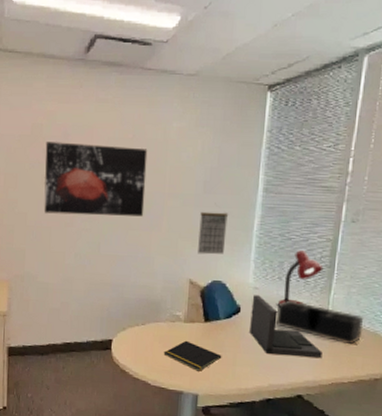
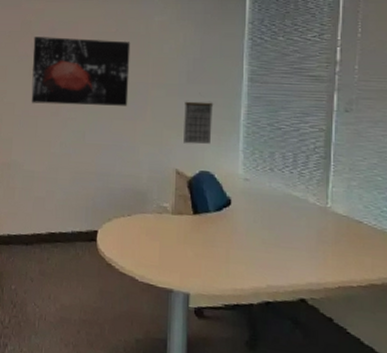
notepad: present [163,340,222,371] -> none [151,233,214,268]
laptop: present [250,295,323,358] -> none [242,187,325,257]
desk organizer: present [275,300,364,345] -> none [270,193,369,244]
desk lamp: present [277,250,324,306] -> none [270,140,318,199]

